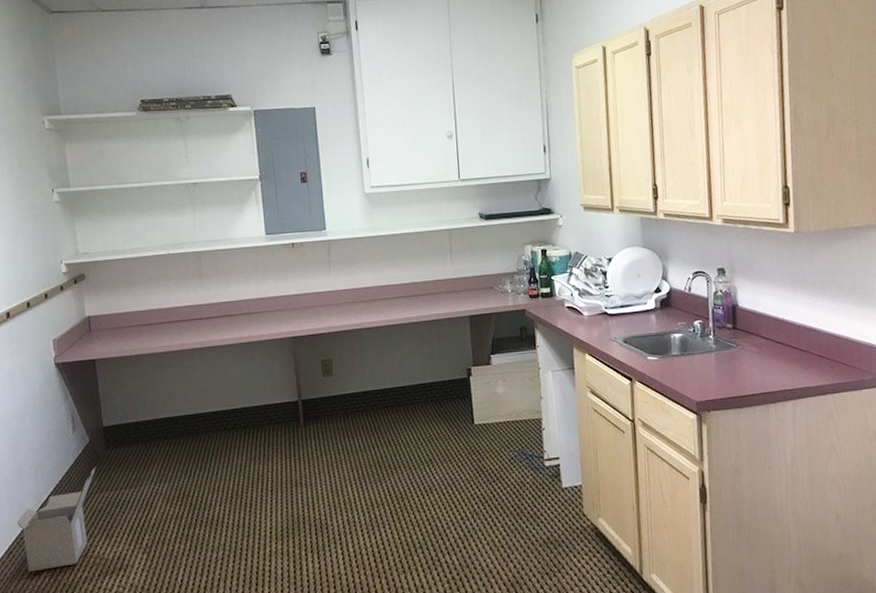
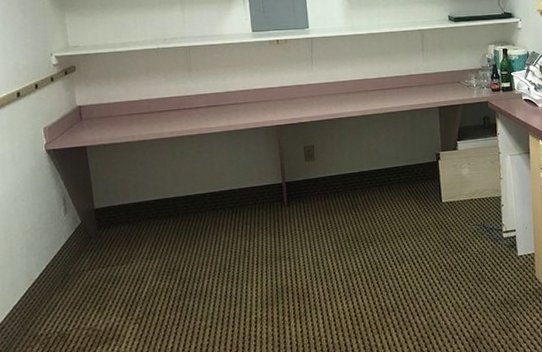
cardboard box: present [17,466,96,572] -> none [9,245,88,345]

